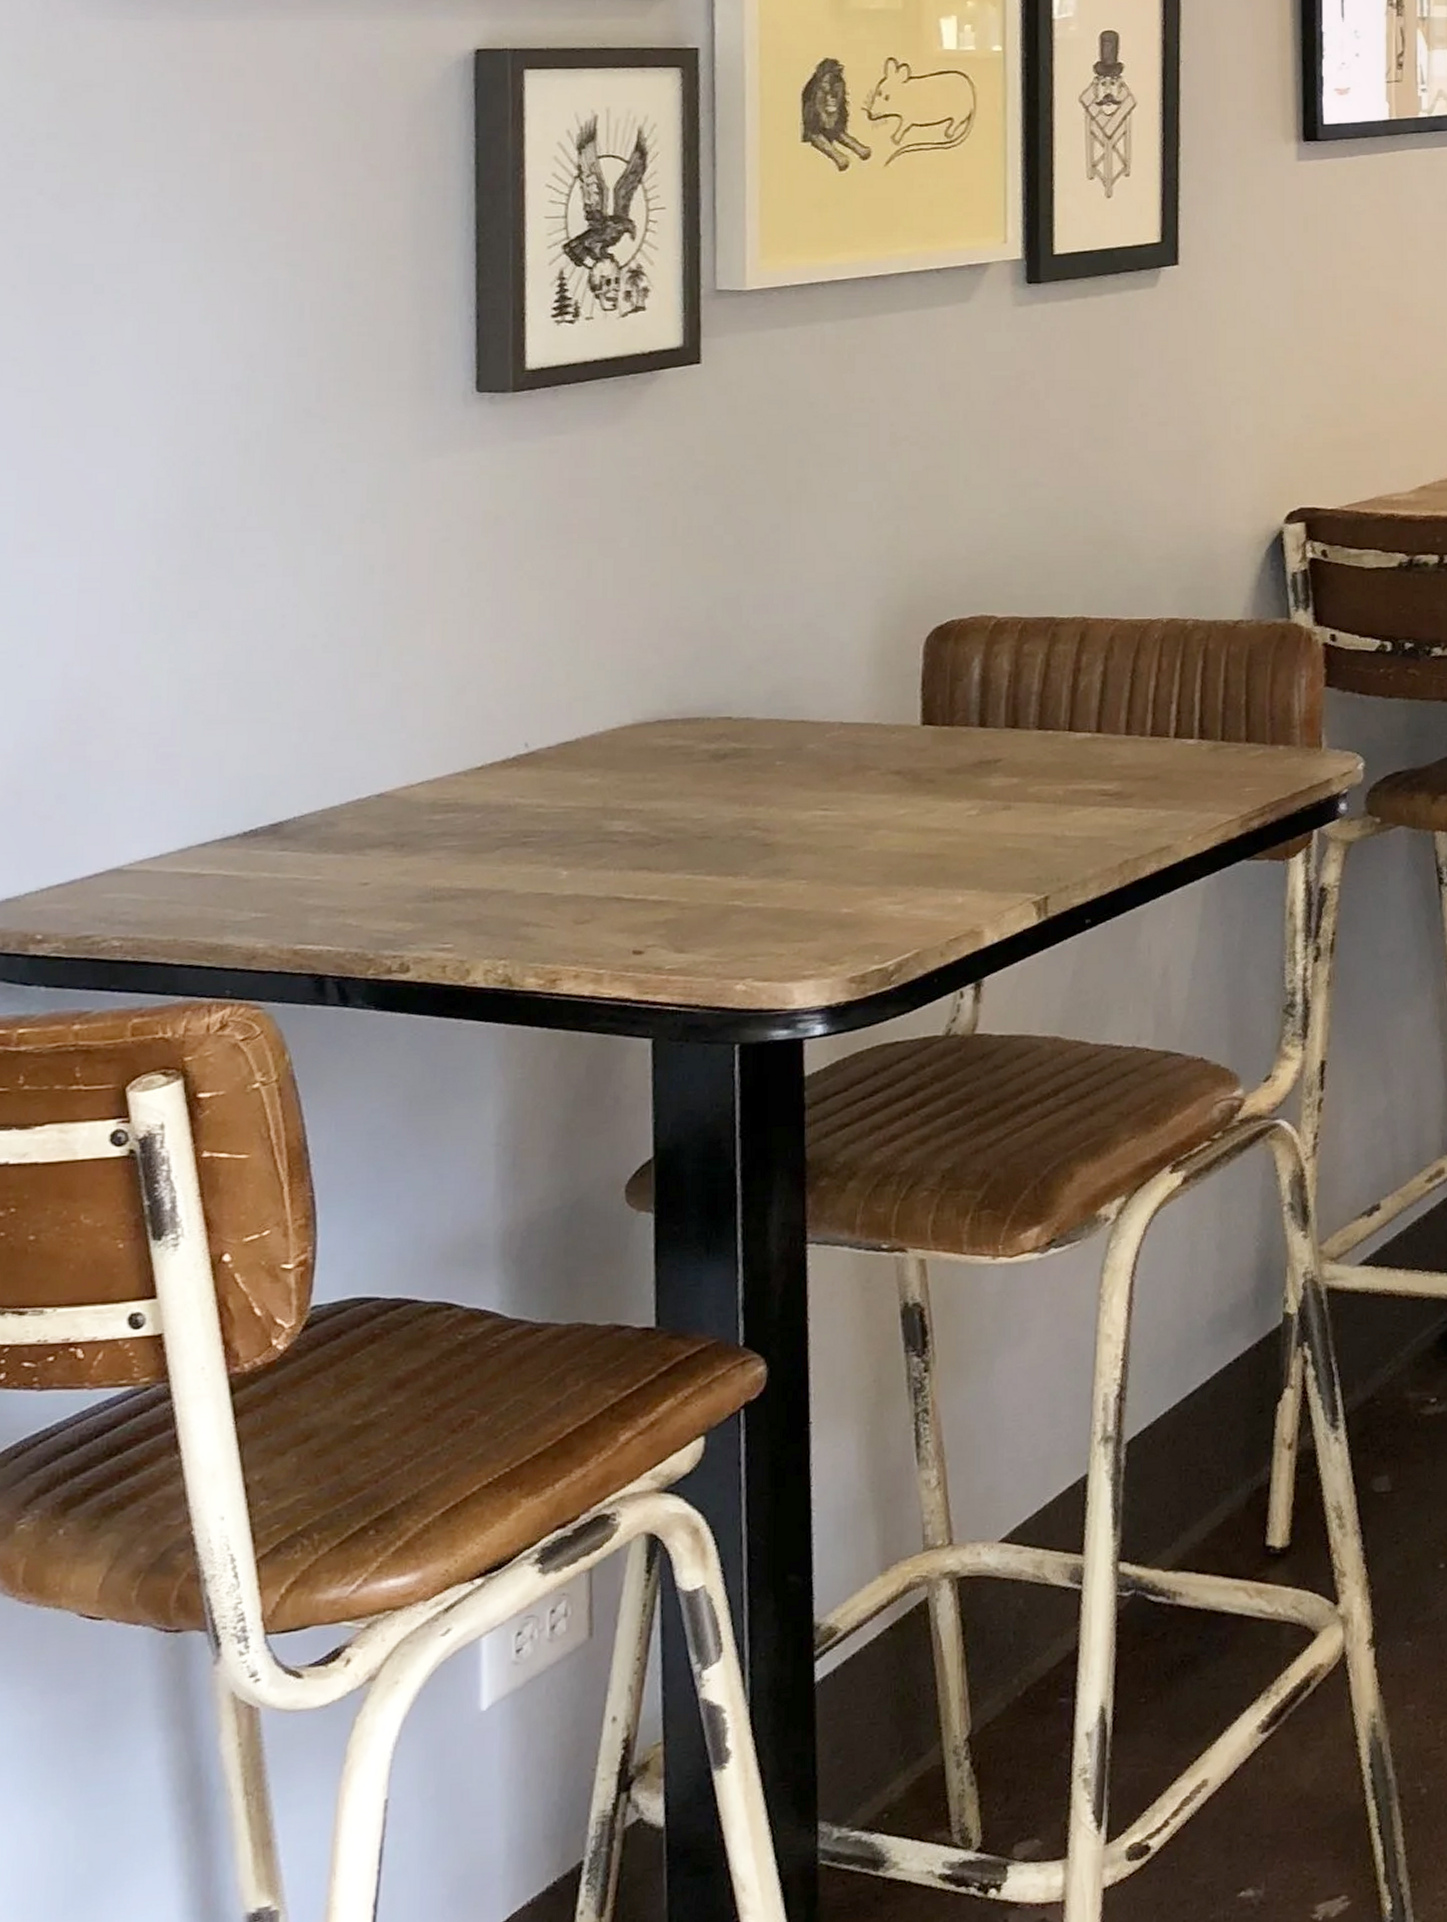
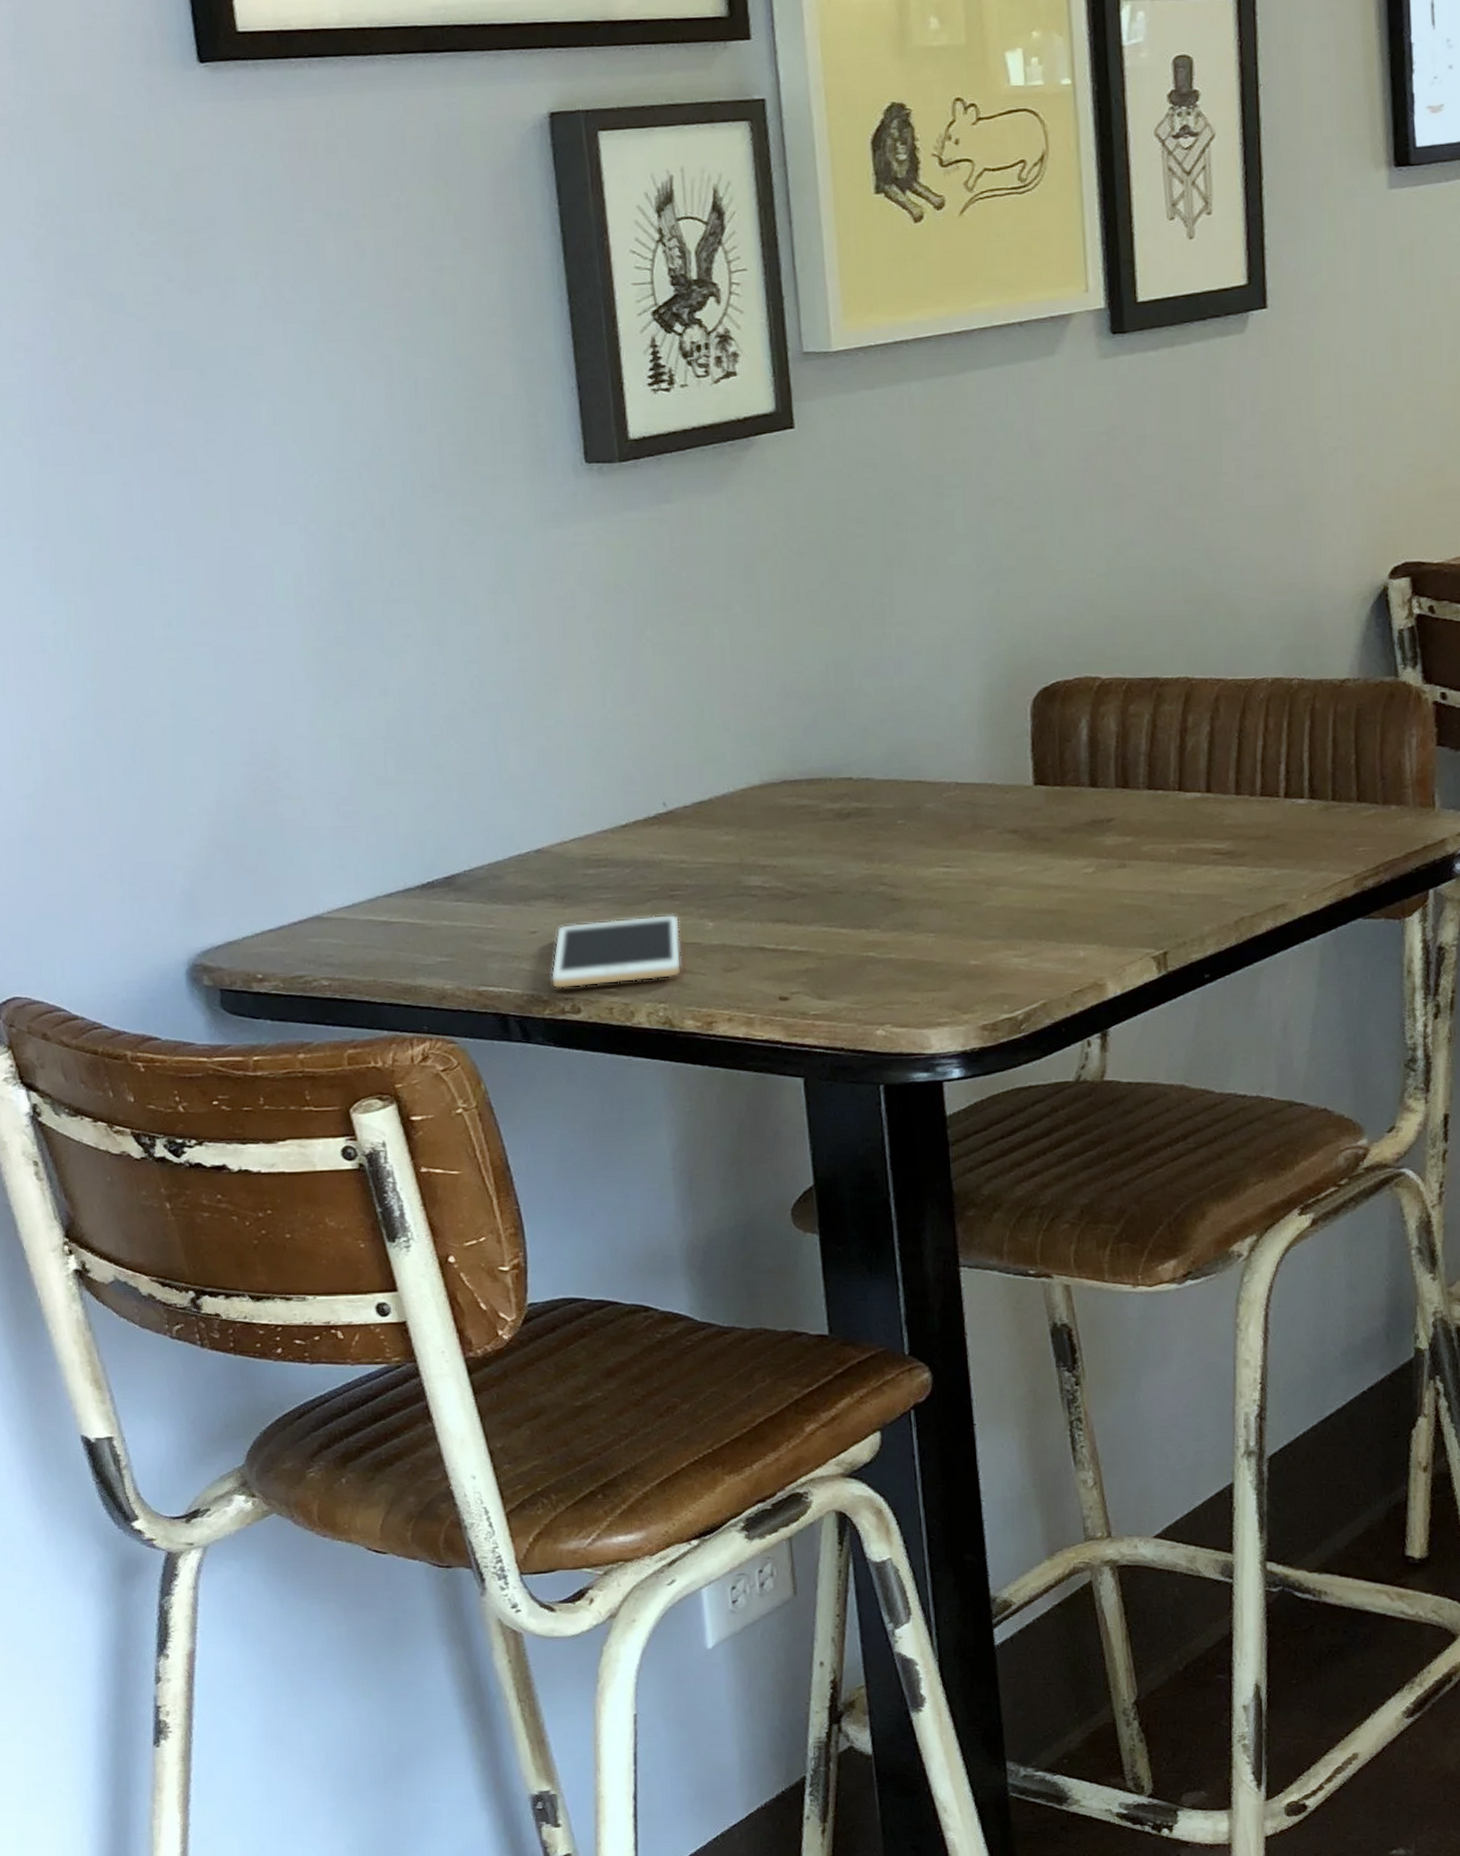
cell phone: none [379,862,531,946] -> present [550,914,682,989]

